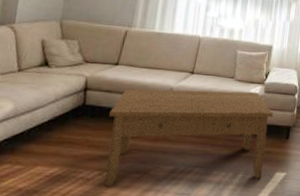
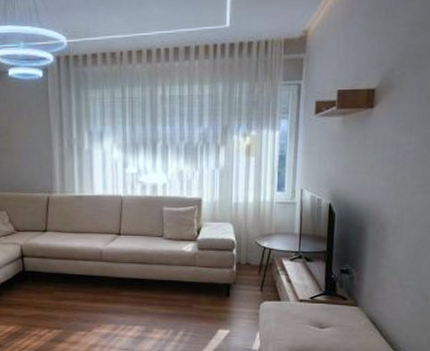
coffee table: present [104,89,274,187] -> none [48,250,210,343]

